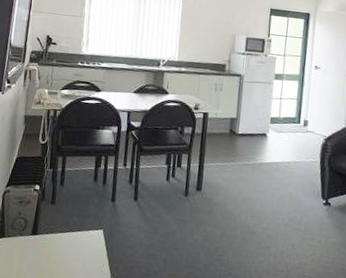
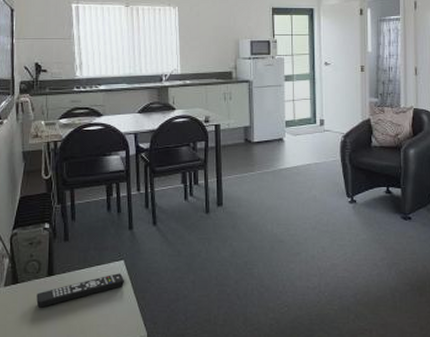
remote control: none [18,241,101,264] -> present [36,273,124,308]

